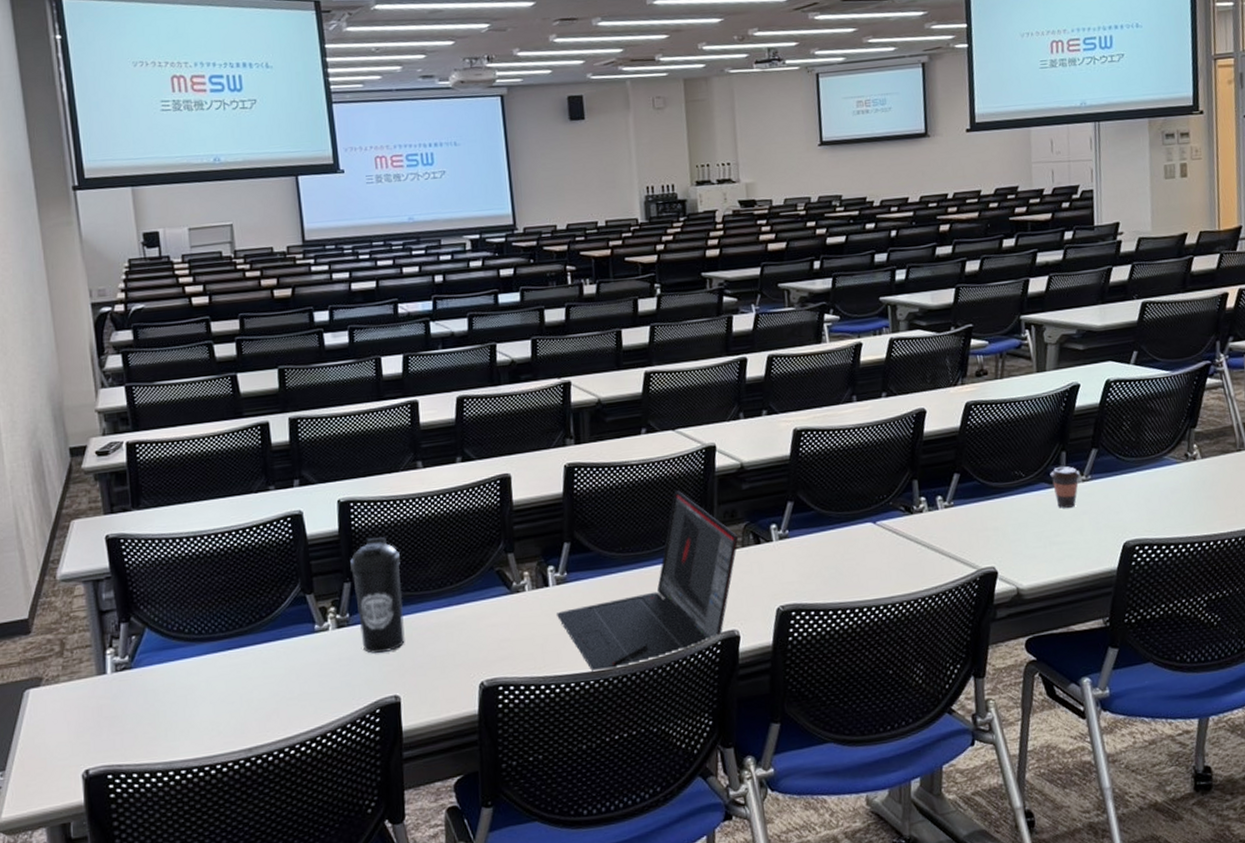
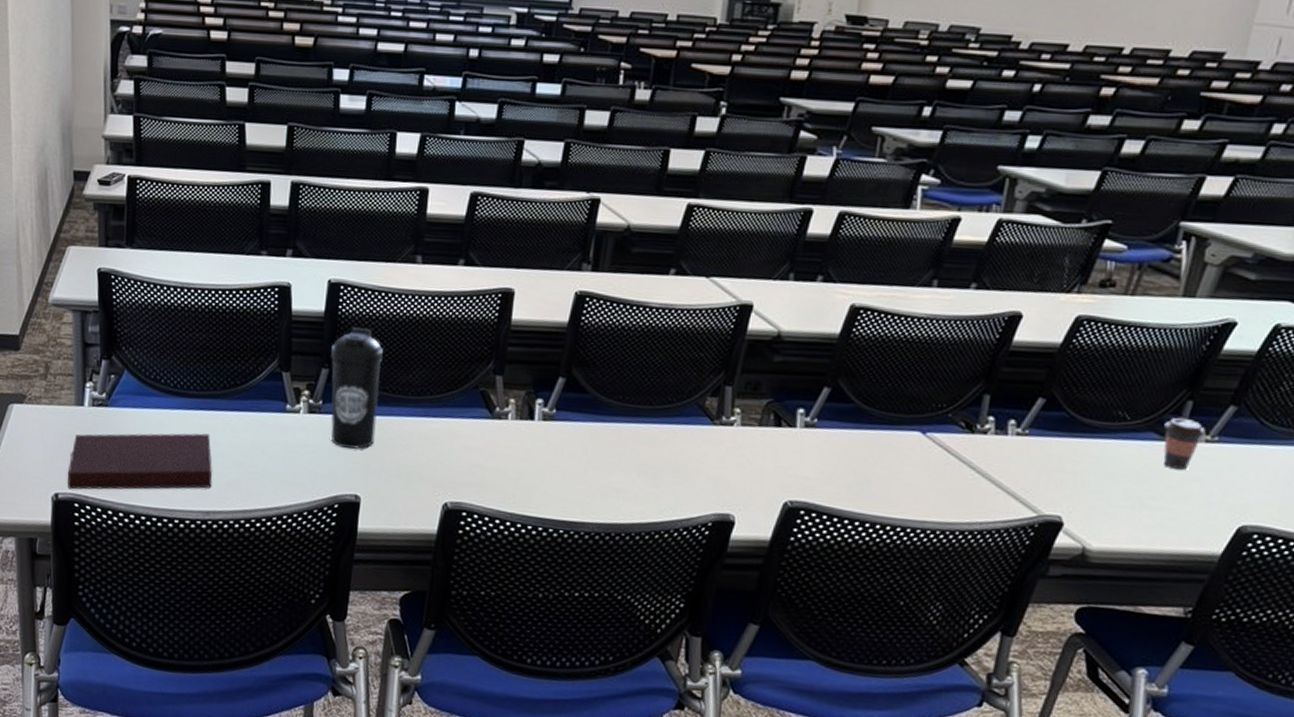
notebook: none [96,671,251,762] -> present [67,433,212,490]
laptop: present [555,489,739,672] -> none [536,345,758,524]

